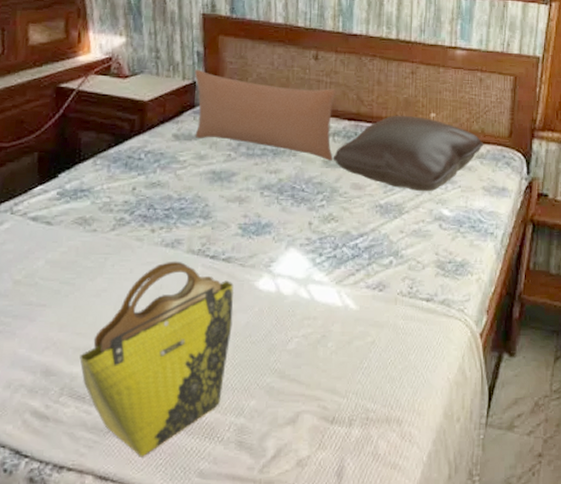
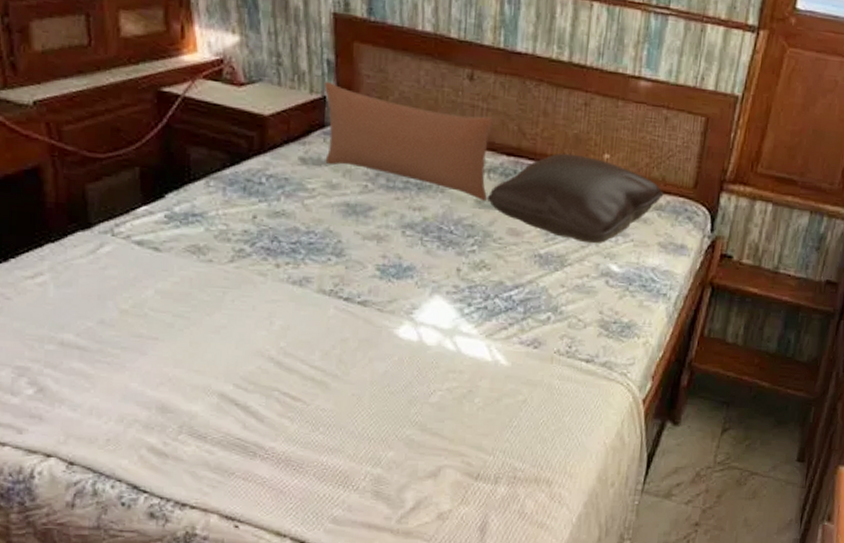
tote bag: present [79,261,235,457] -> none [199,300,371,500]

